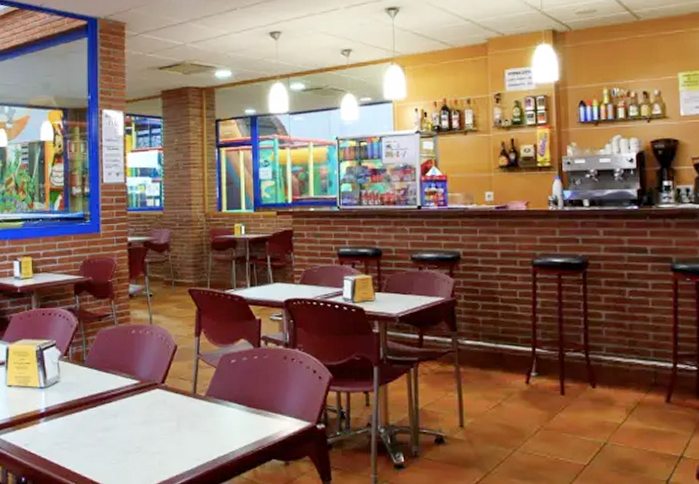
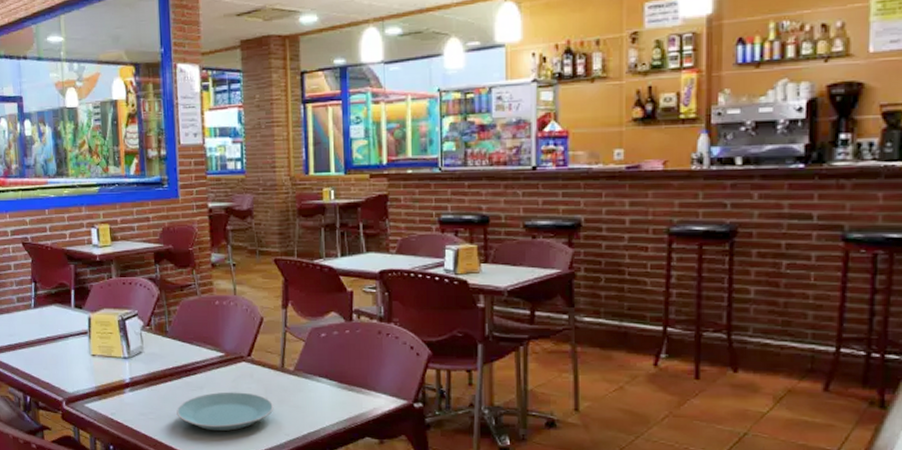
plate: none [90,419,186,459] -> present [176,392,274,432]

